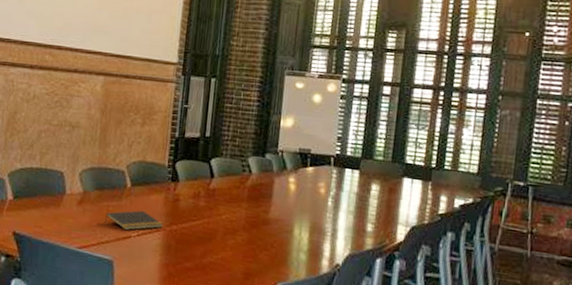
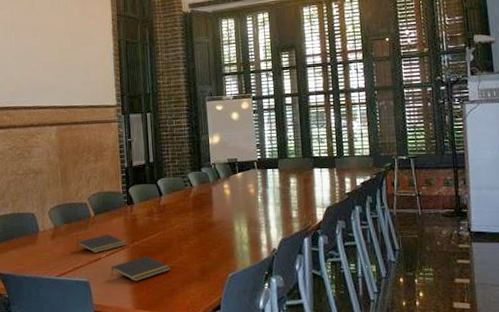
notepad: none [139,244,210,272] -> present [110,256,171,282]

